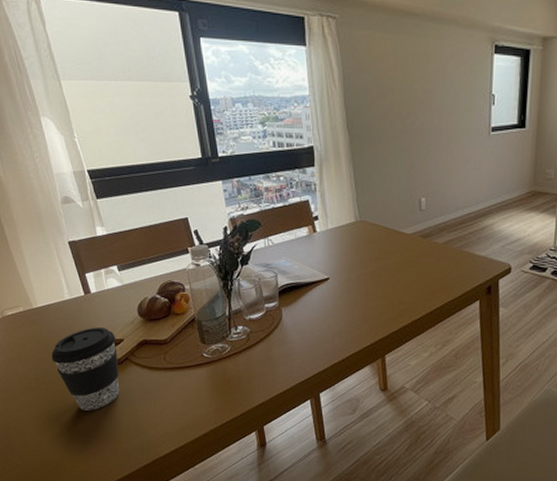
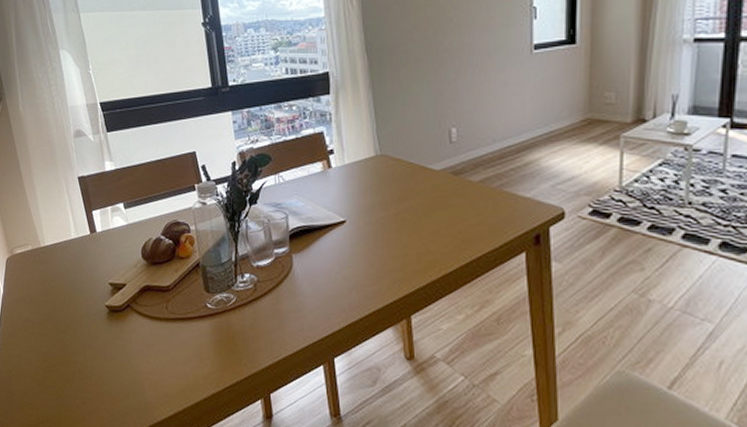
coffee cup: present [51,327,120,411] -> none [55,269,120,363]

